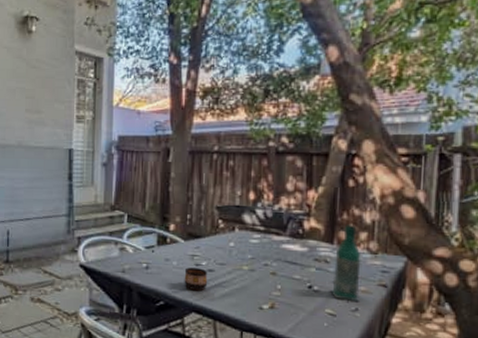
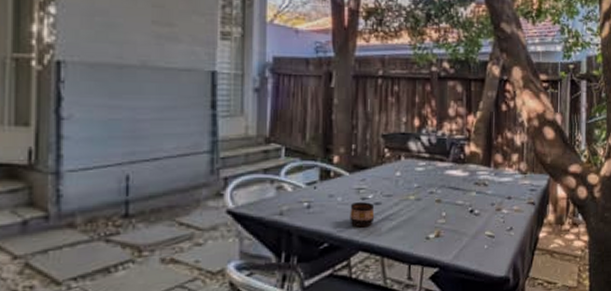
bottle: present [329,225,361,303] -> none [488,147,514,222]

